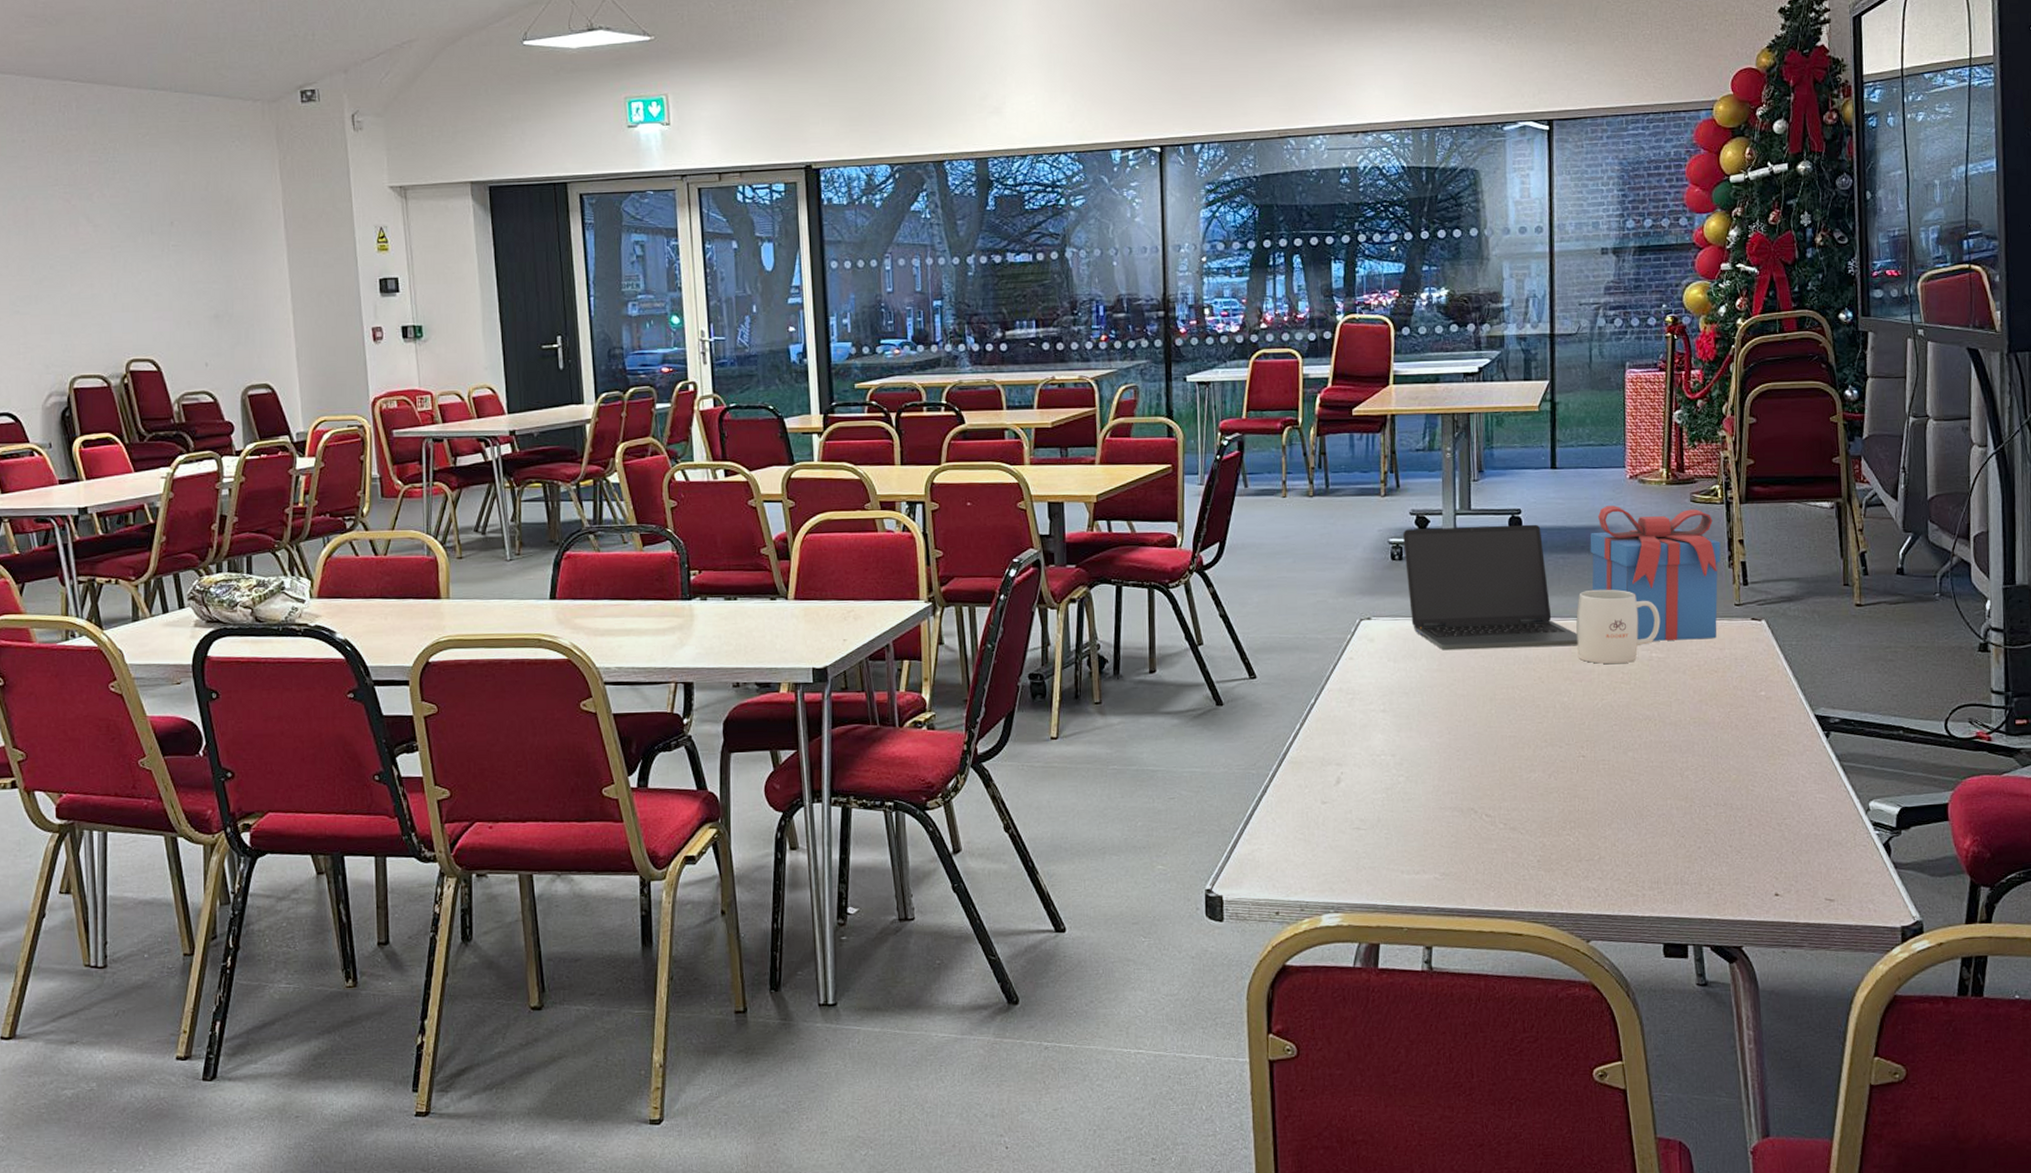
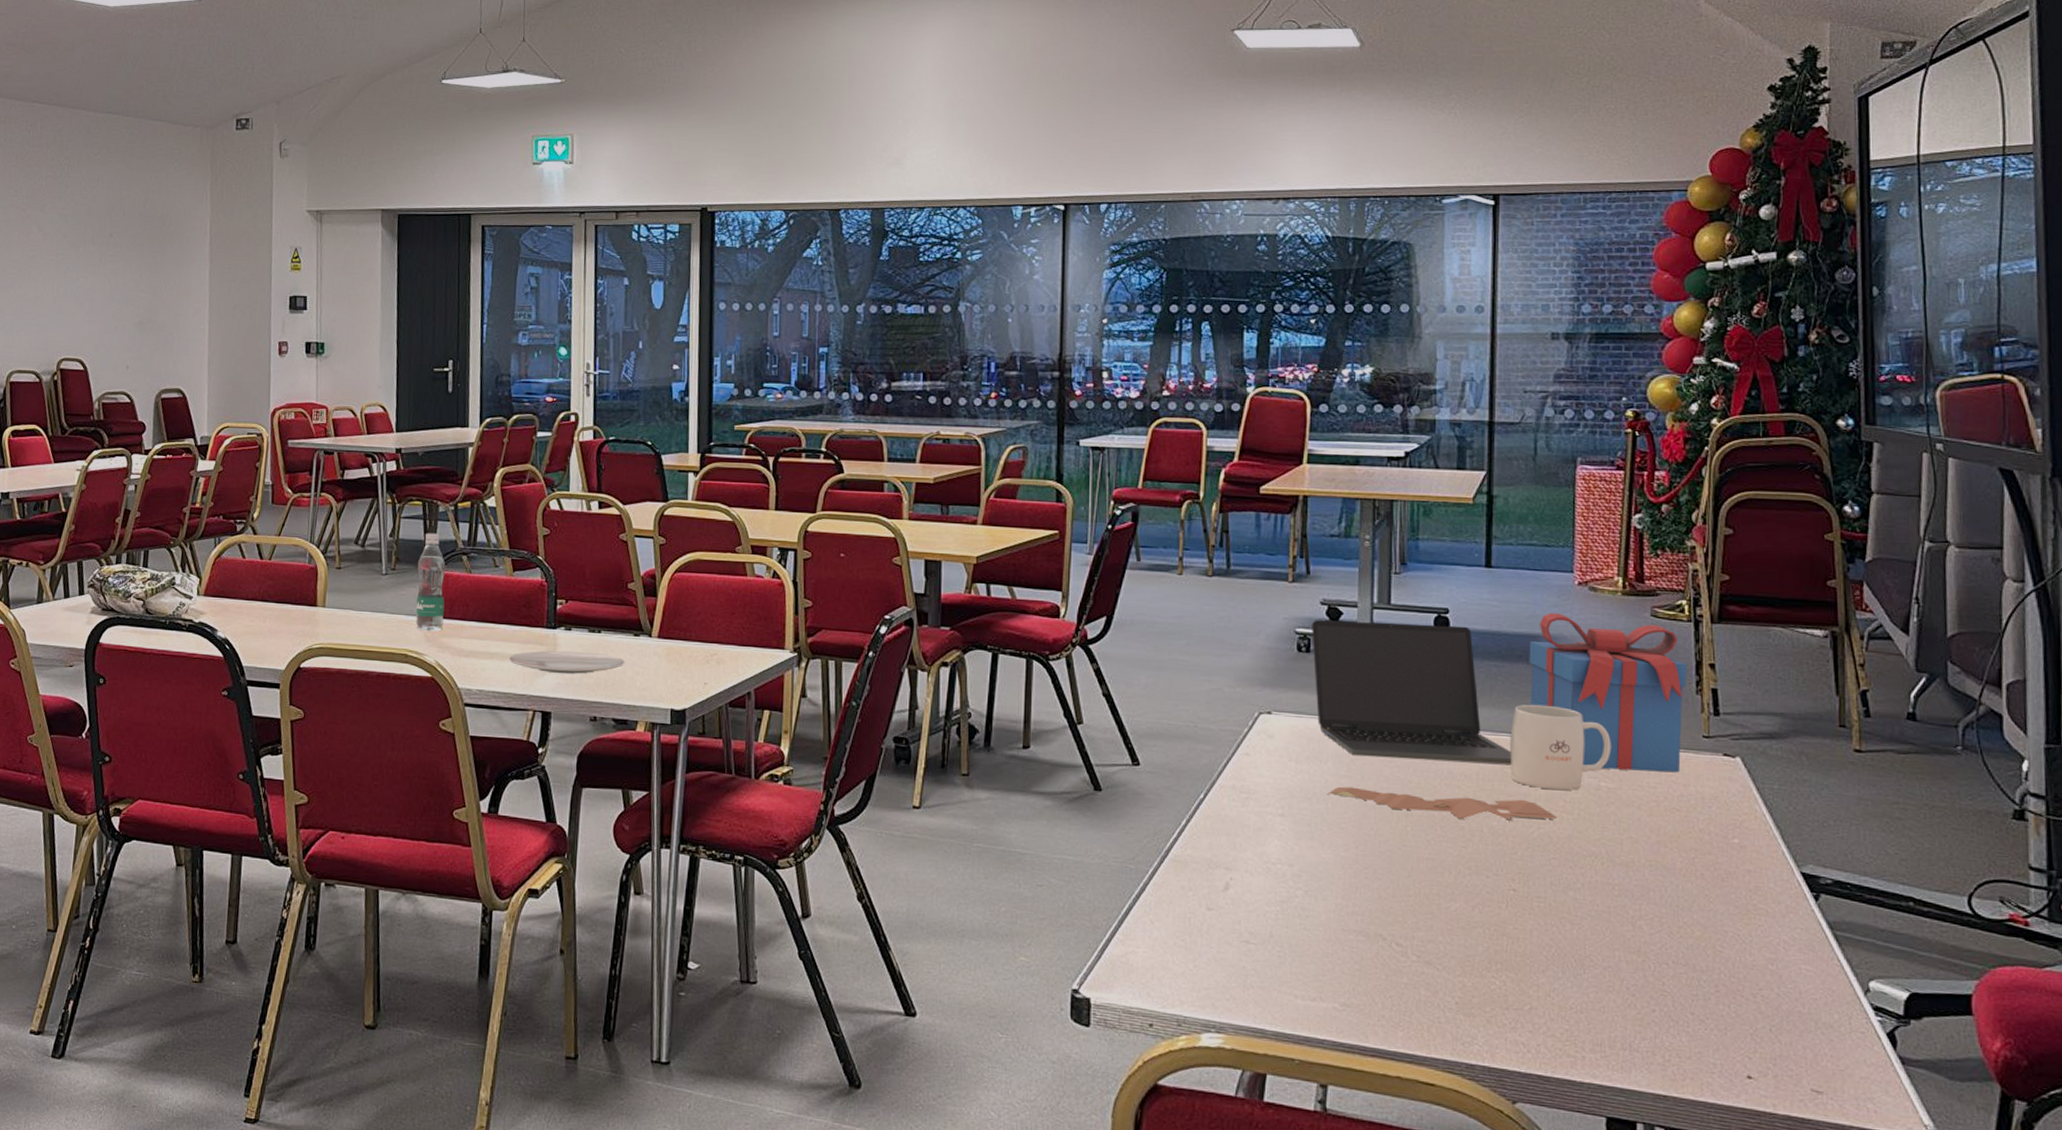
bottle: none [543,514,575,615] -> present [415,533,446,633]
plate: none [646,620,764,643] -> present [509,650,625,674]
papers: none [1422,675,1618,699] -> present [1327,786,1558,822]

